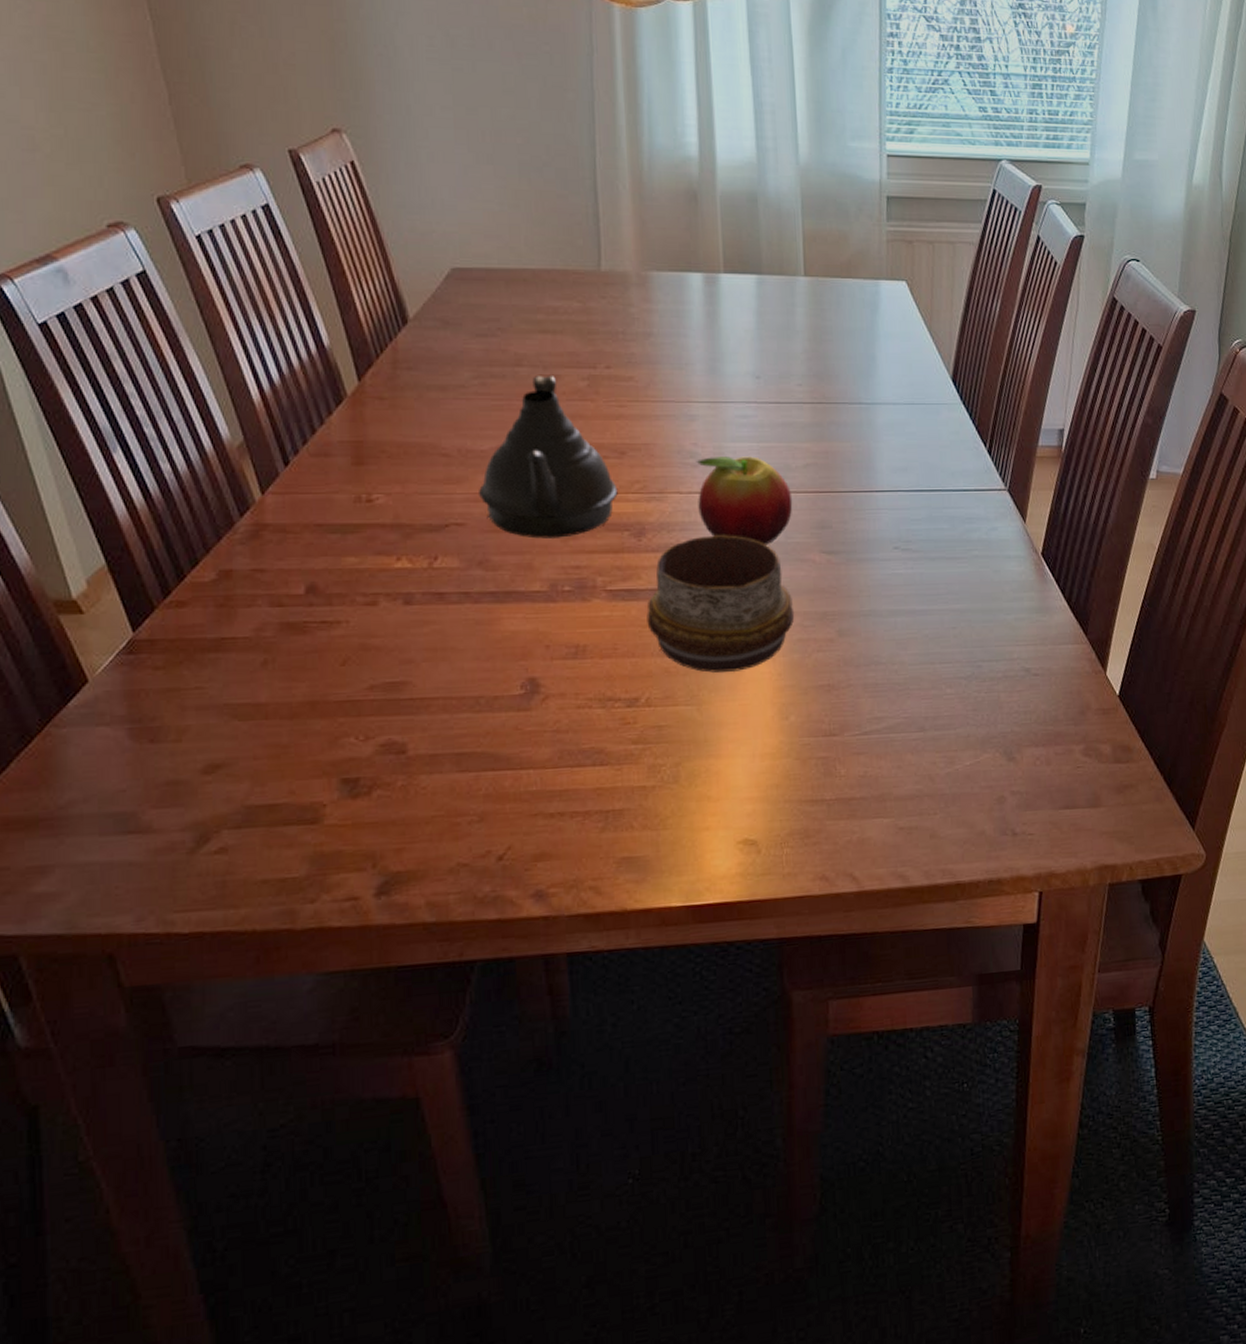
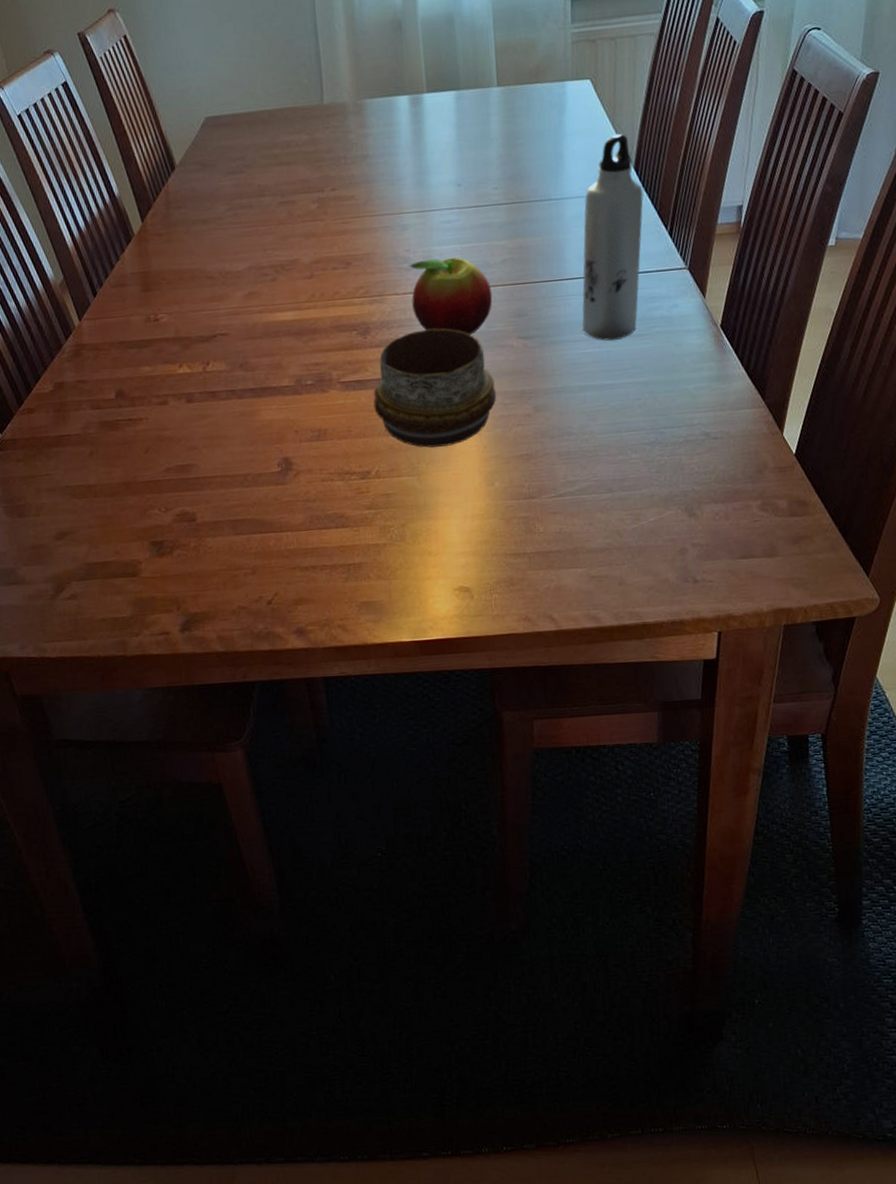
teapot: present [479,376,618,539] -> none [237,202,346,342]
water bottle: none [893,341,961,562] -> present [582,133,644,341]

